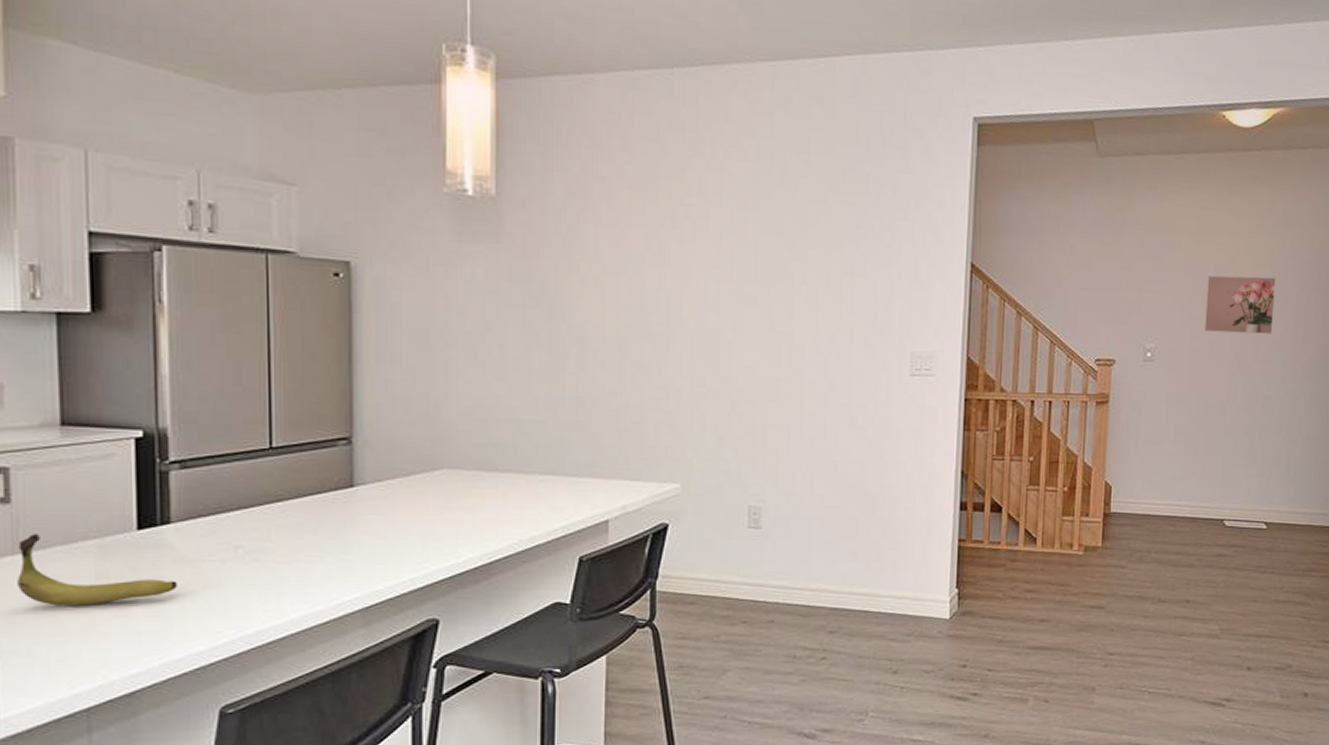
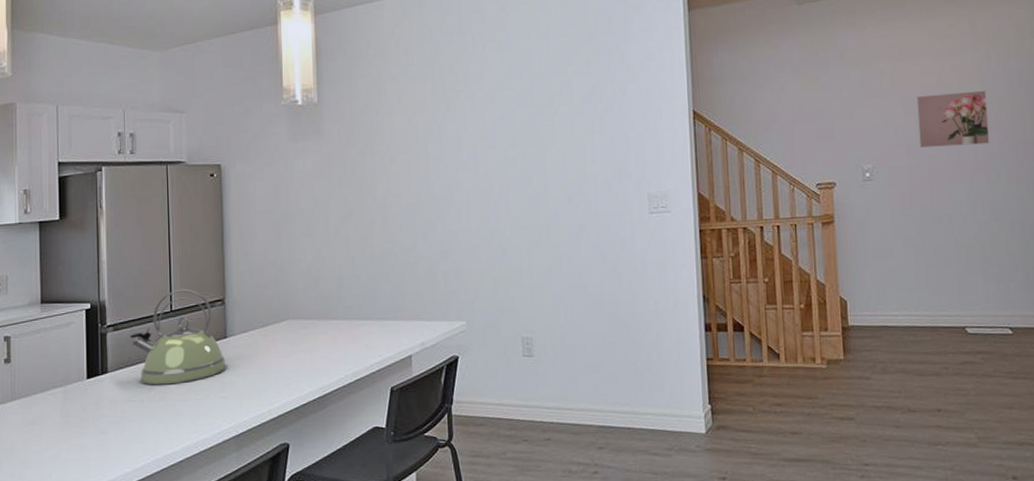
banana: present [17,534,177,606] -> none [14,385,112,439]
kettle: none [205,420,352,542] -> present [129,288,226,386]

